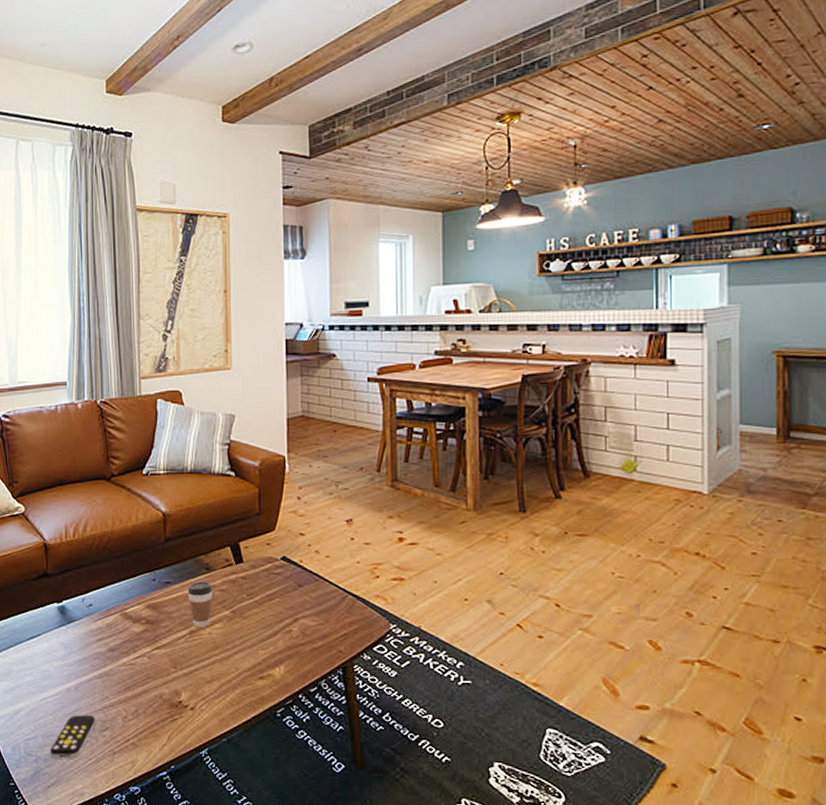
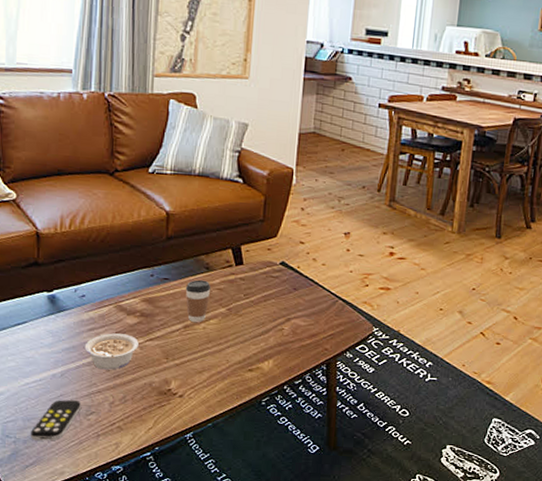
legume: none [95,643,146,682] -> present [84,333,139,370]

